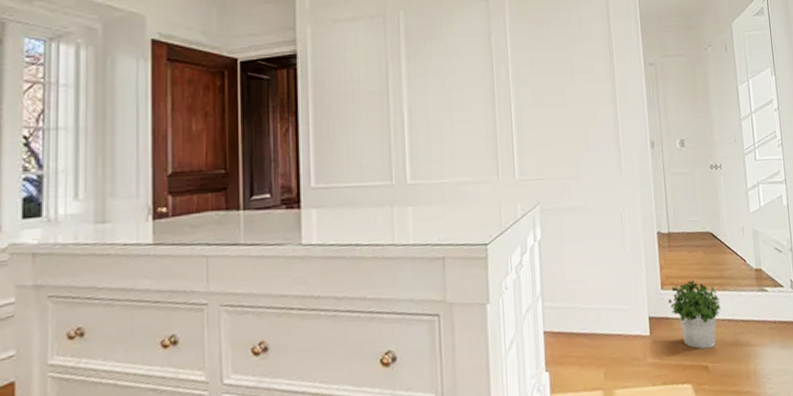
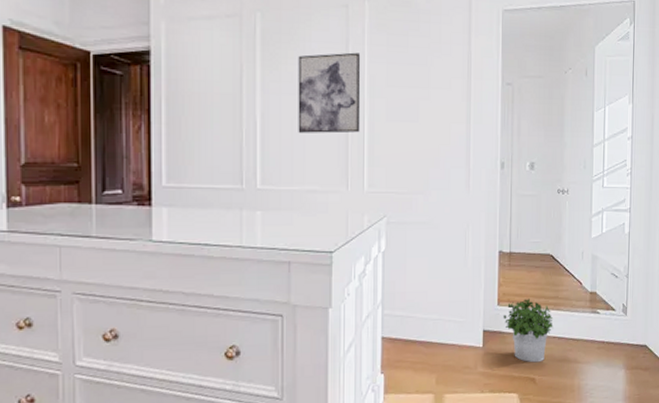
wall art: none [442,43,508,125] -> present [298,52,361,134]

